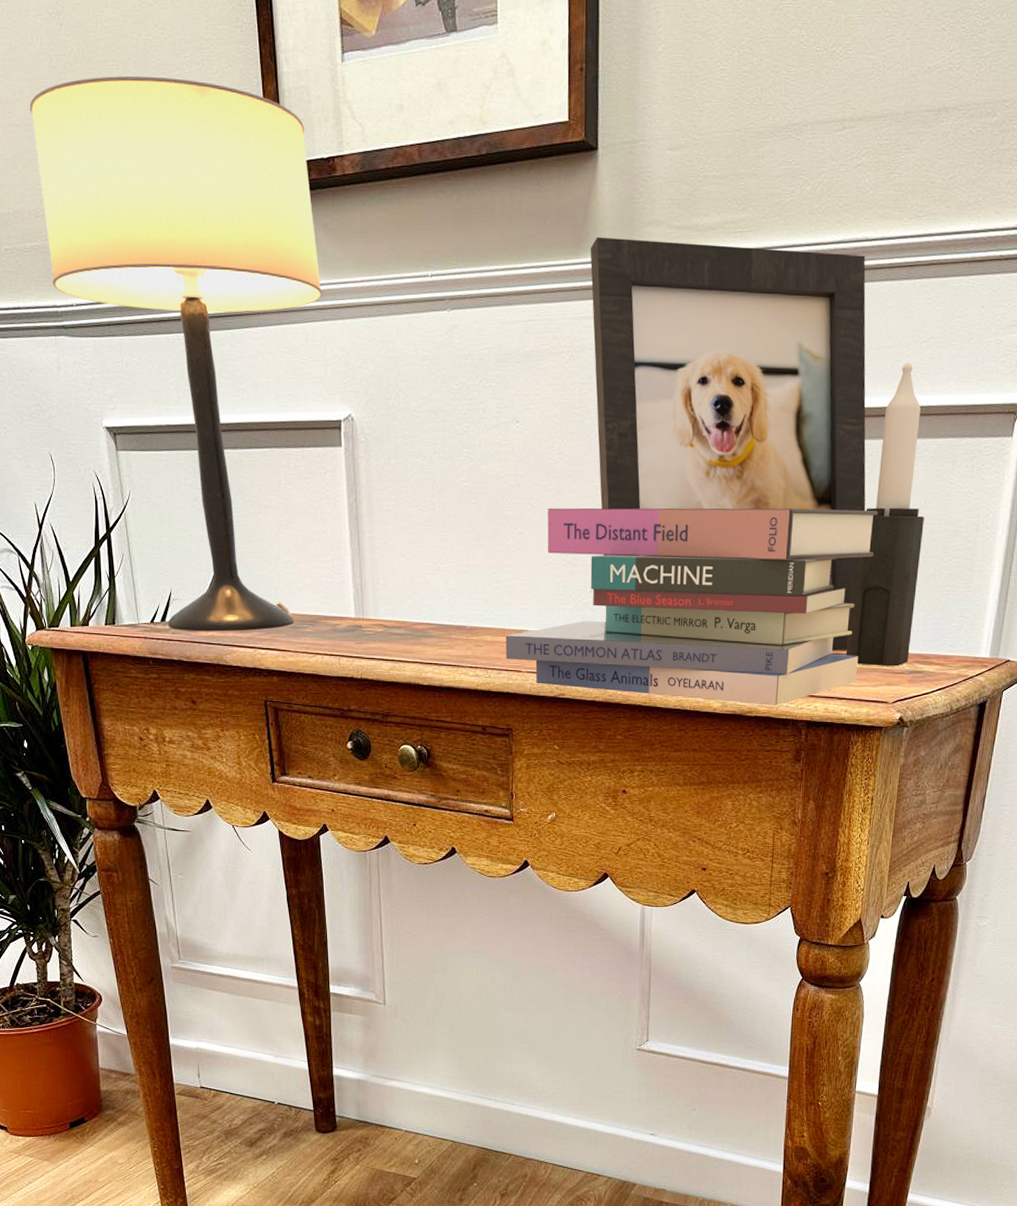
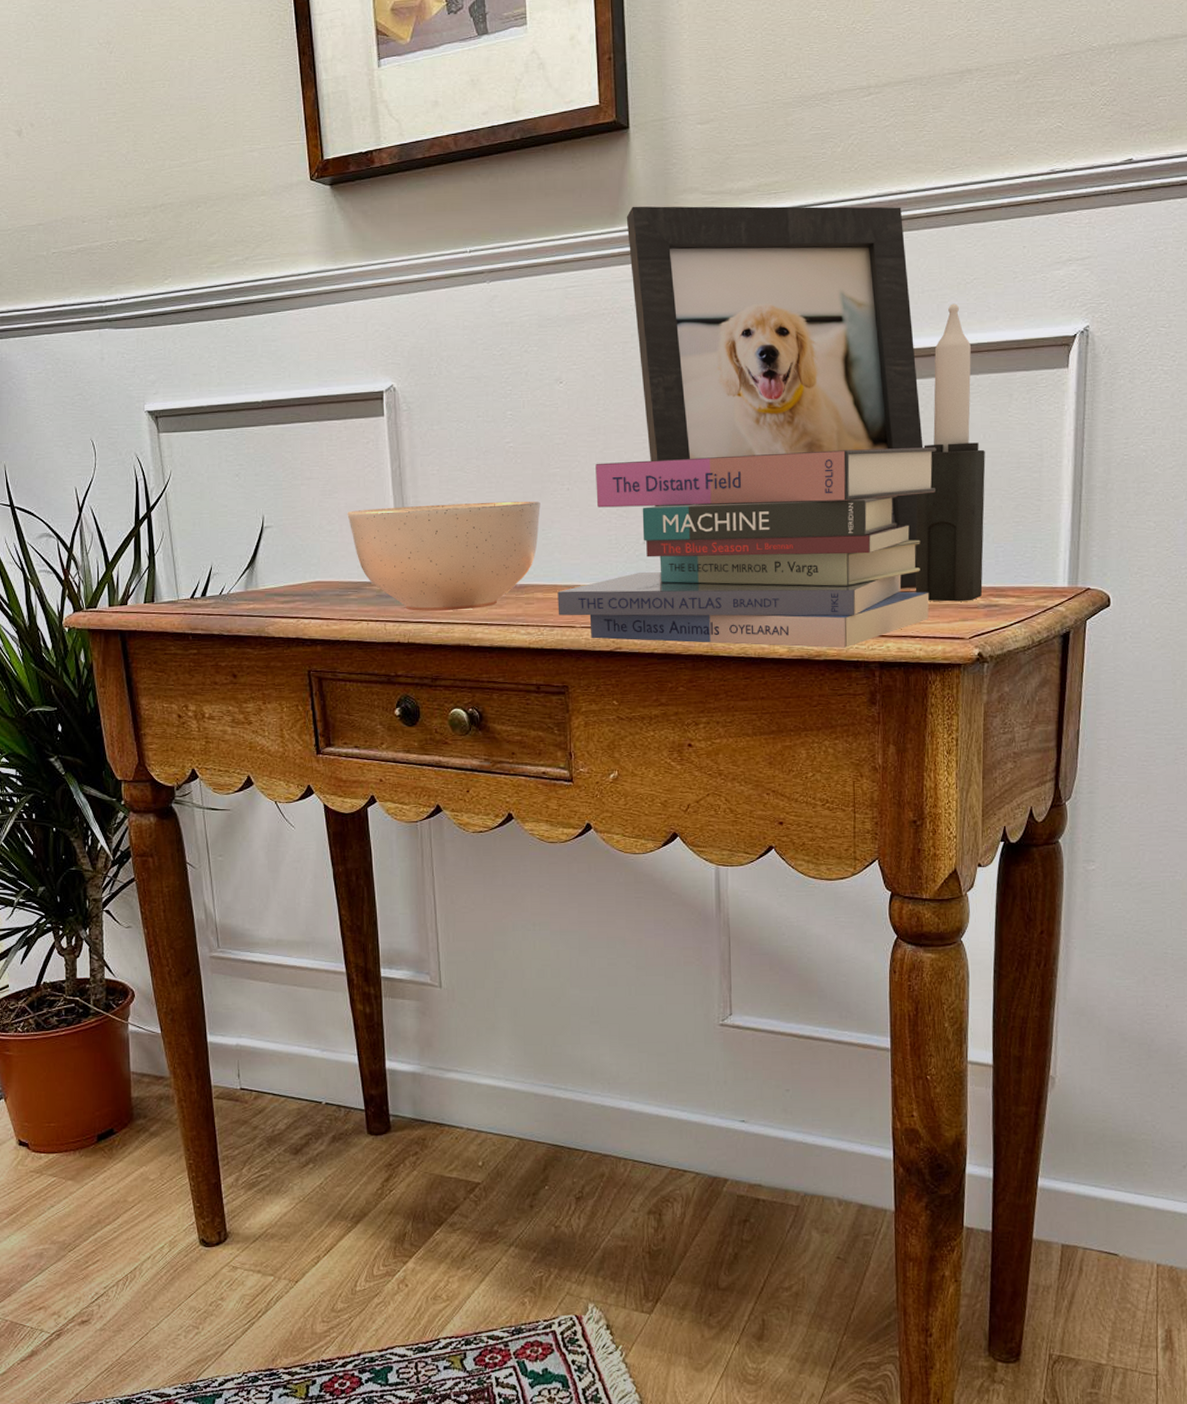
table lamp: present [29,75,323,632] -> none [79,91,364,605]
bowl: none [304,541,493,649] -> present [347,501,541,611]

